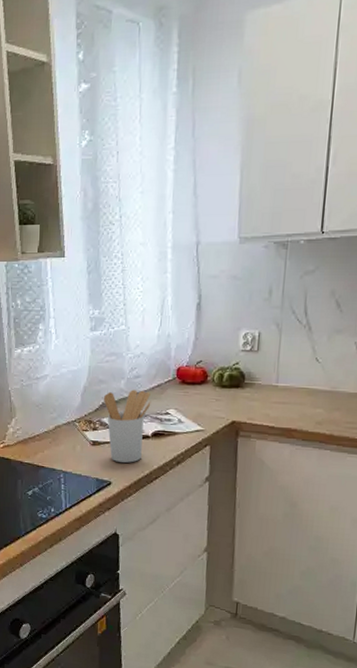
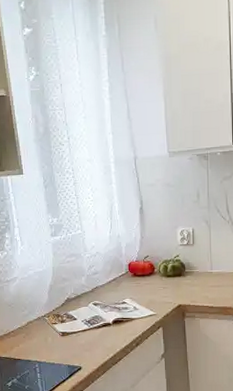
utensil holder: present [103,389,151,463] -> none [67,284,109,349]

